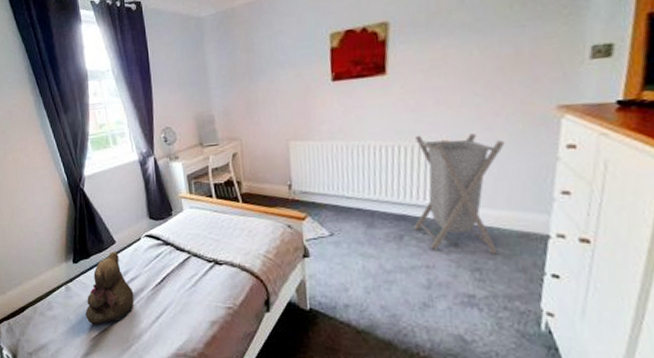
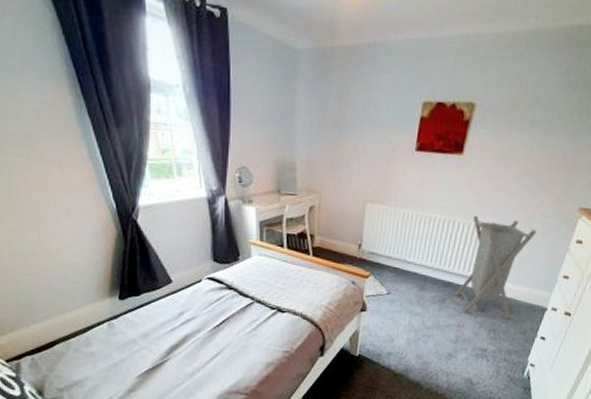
teddy bear: present [85,252,134,325] -> none [131,291,189,363]

